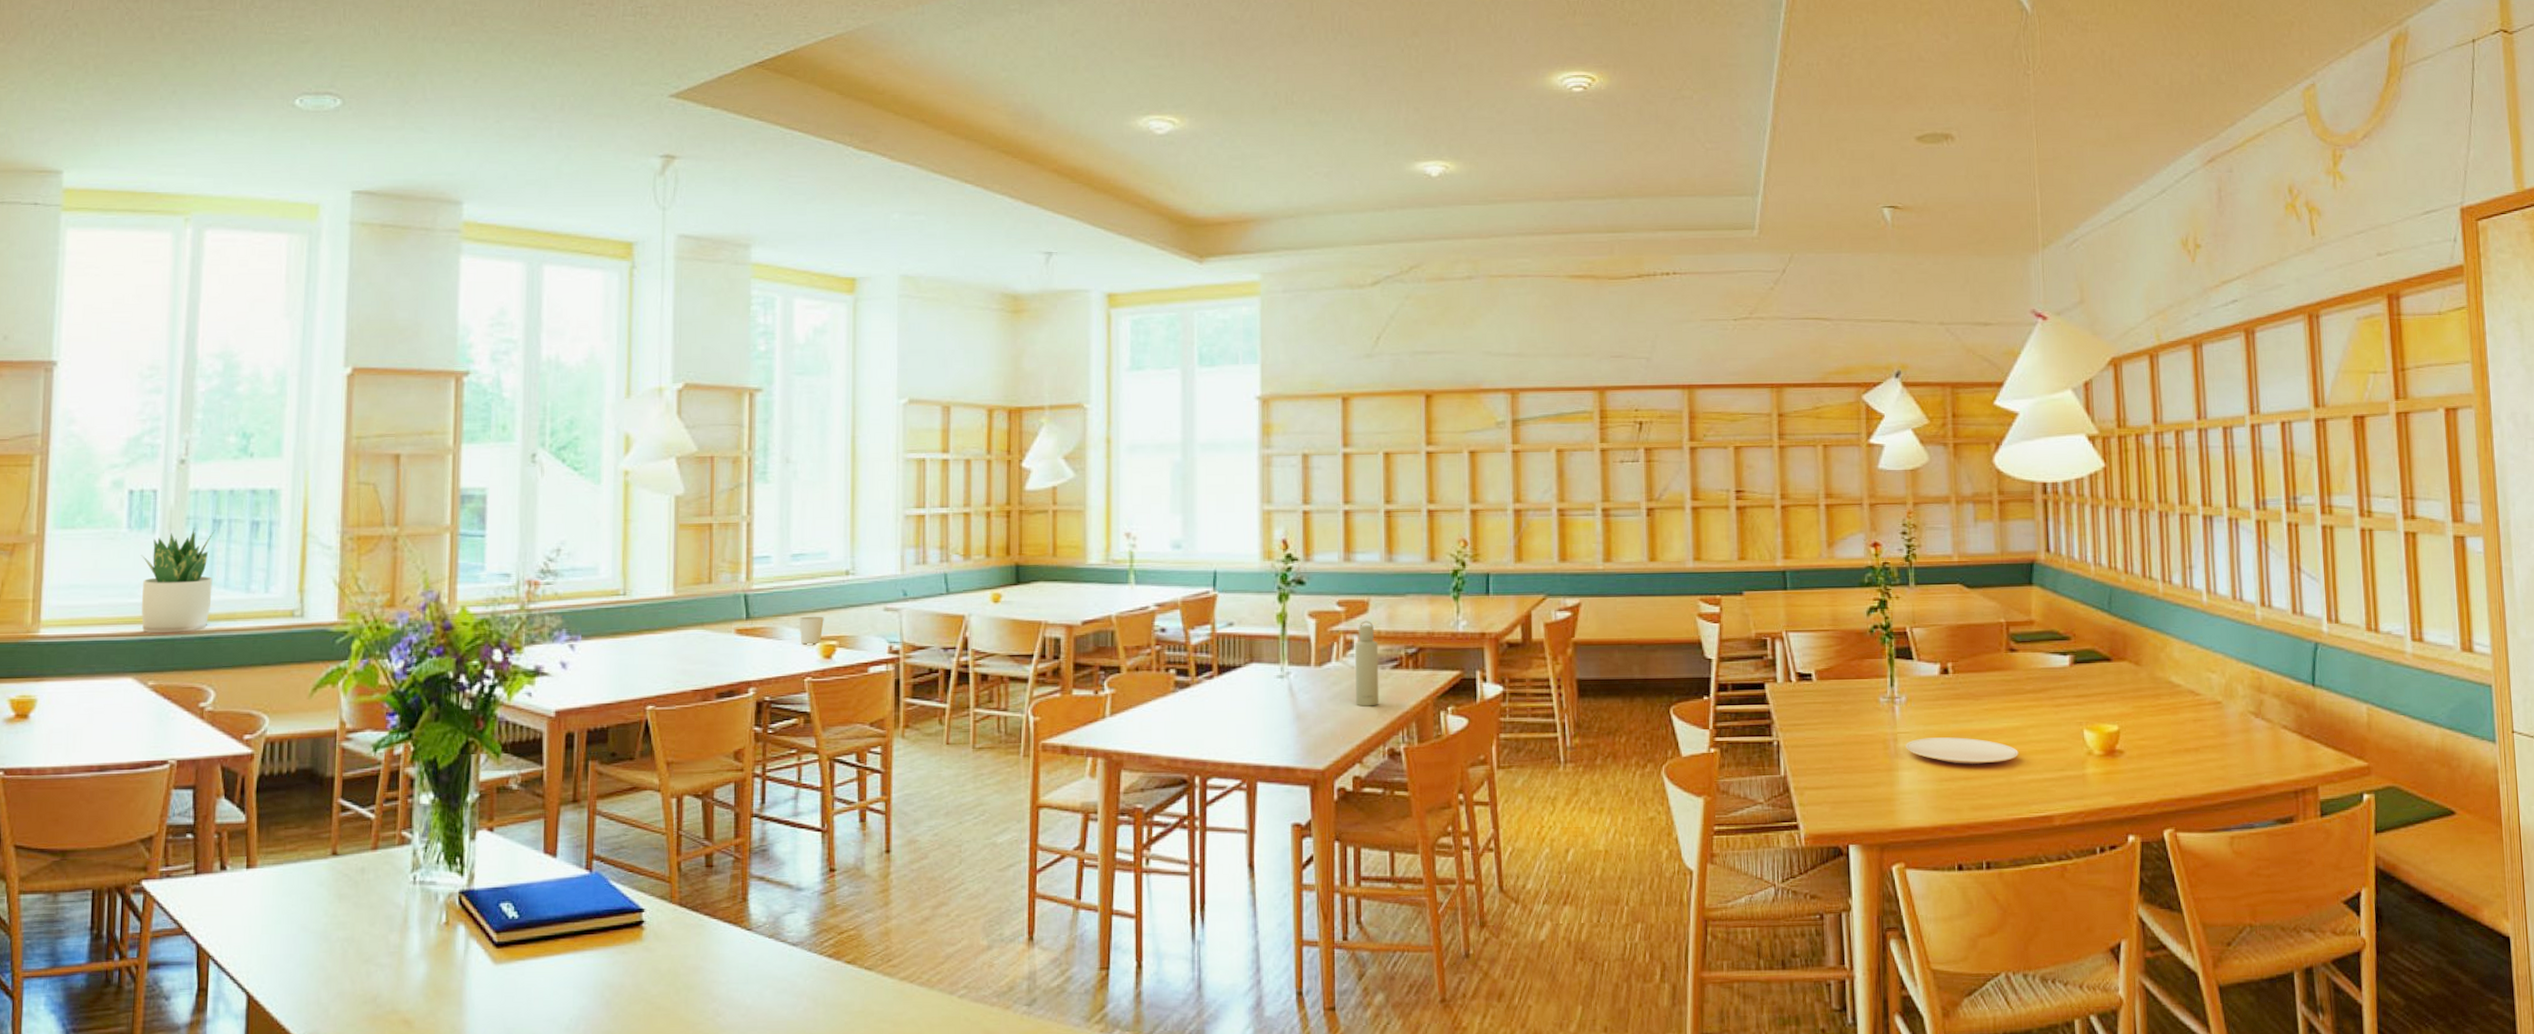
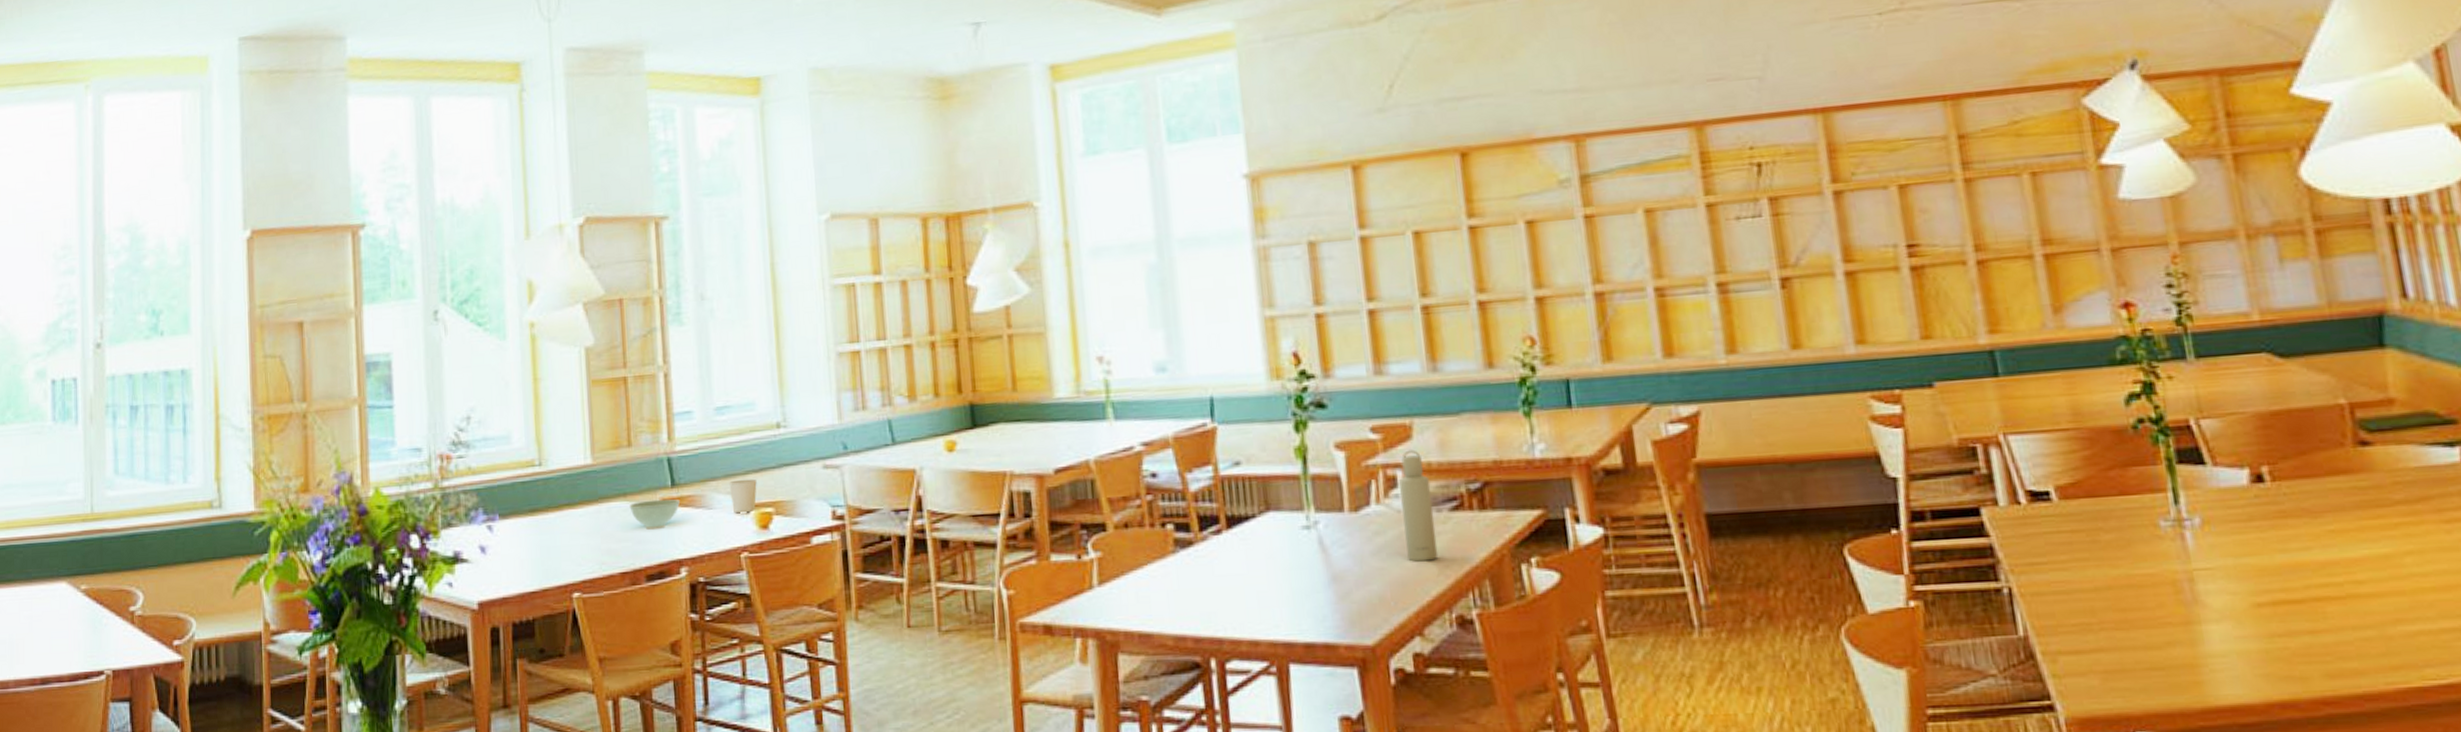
planter: present [141,528,216,634] -> none [66,416,134,533]
bowl: none [706,629,754,655] -> present [629,498,681,530]
plate: present [1906,737,2019,764] -> none [2208,573,2393,612]

